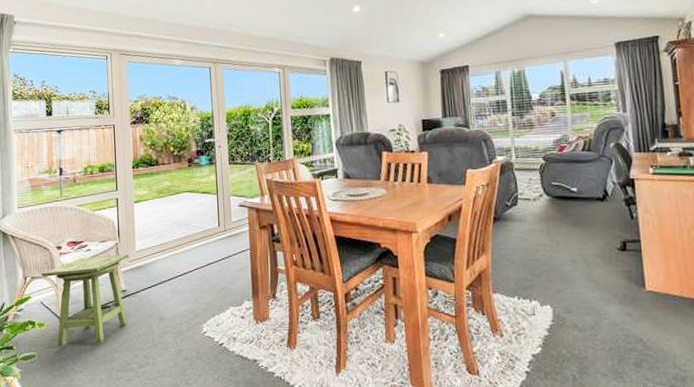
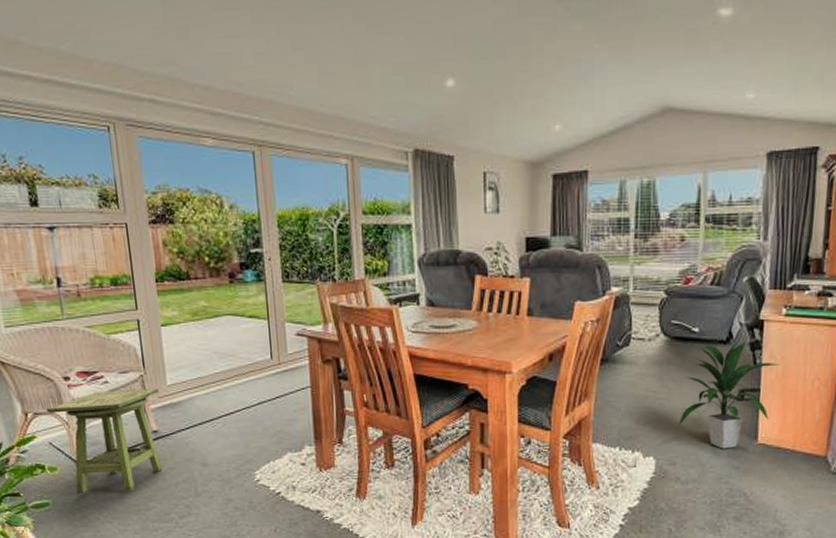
indoor plant: none [569,196,655,297] -> present [678,339,780,449]

